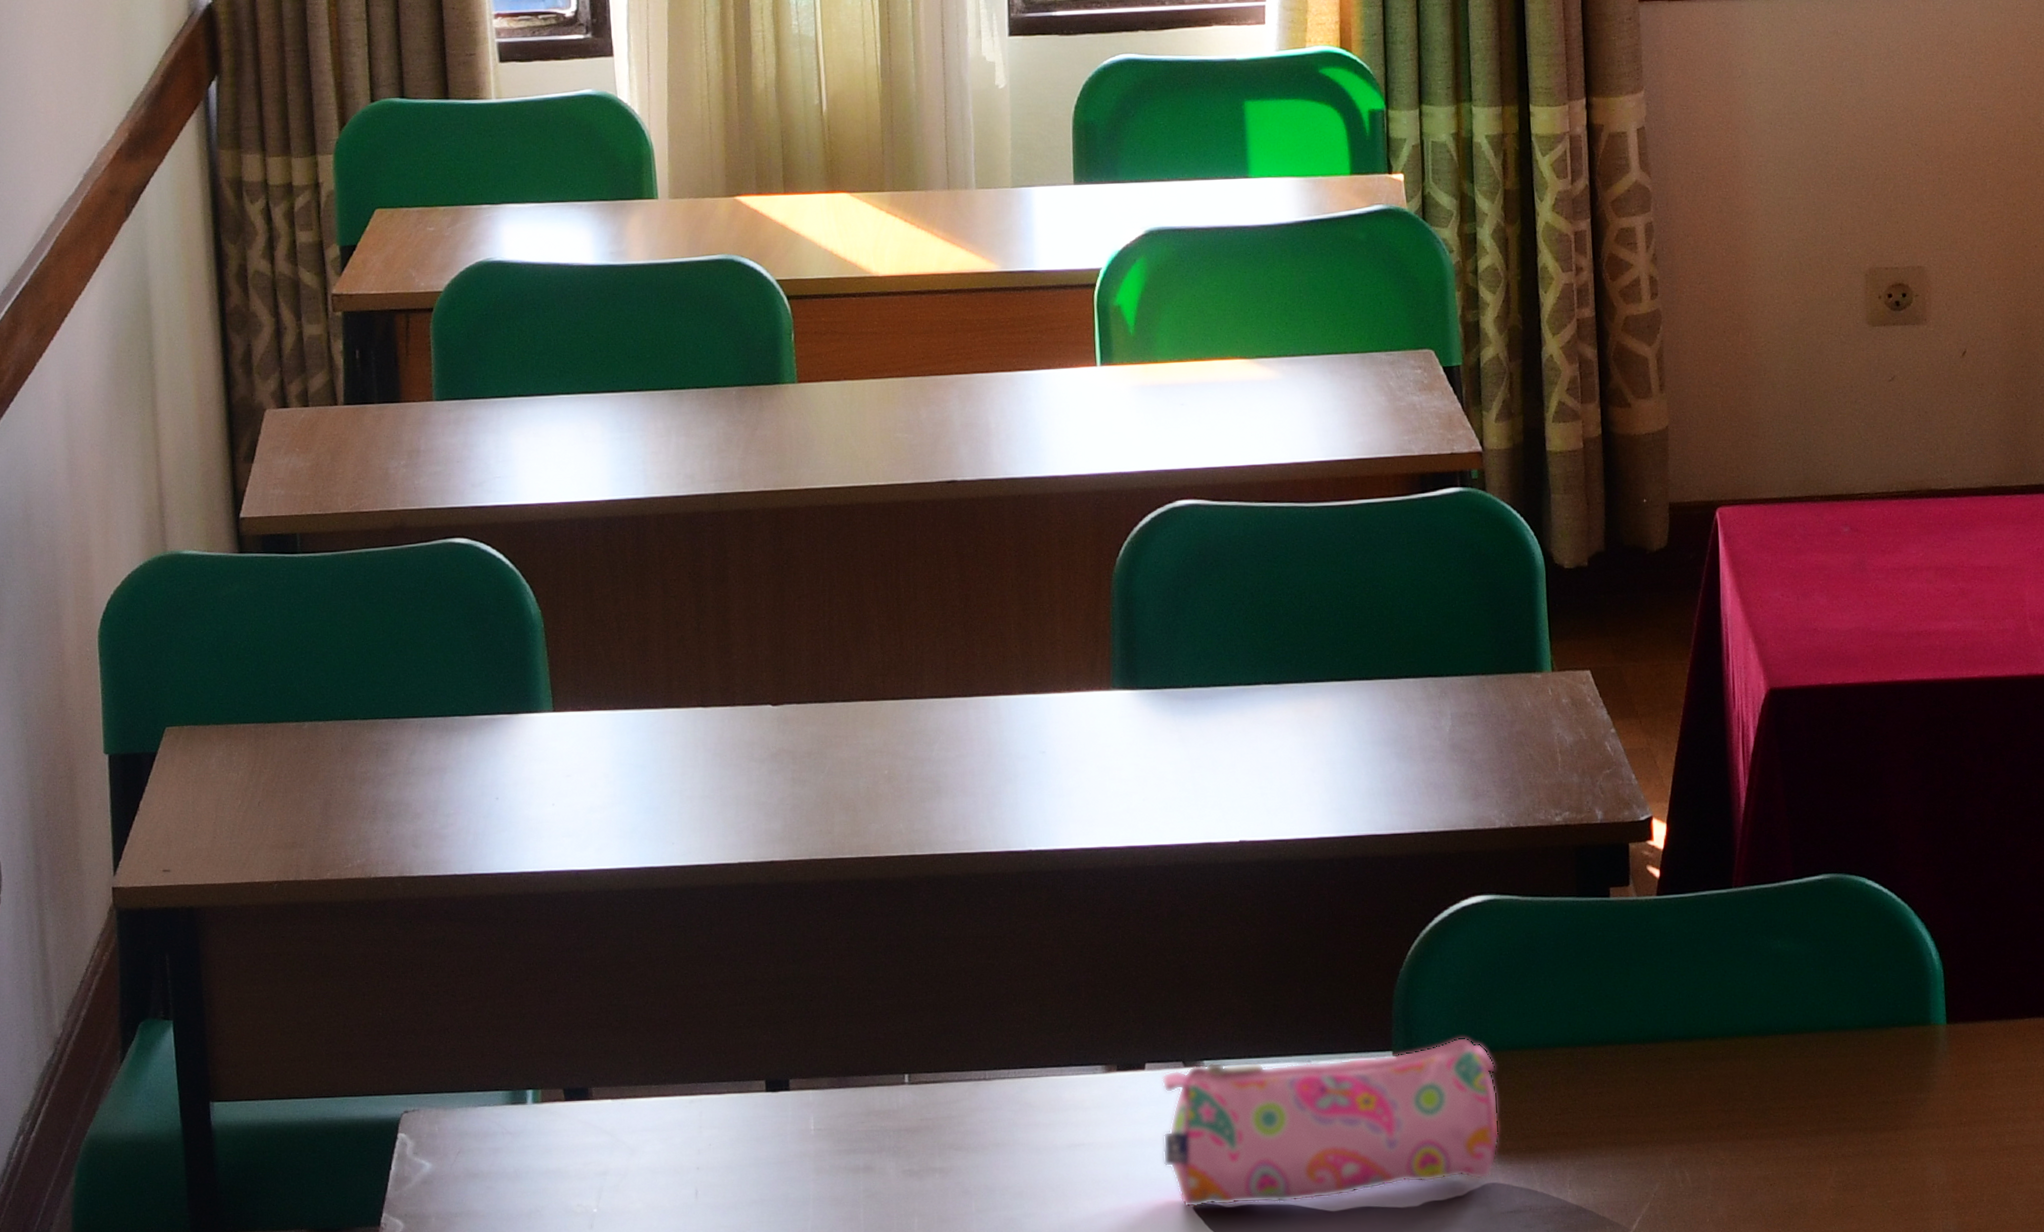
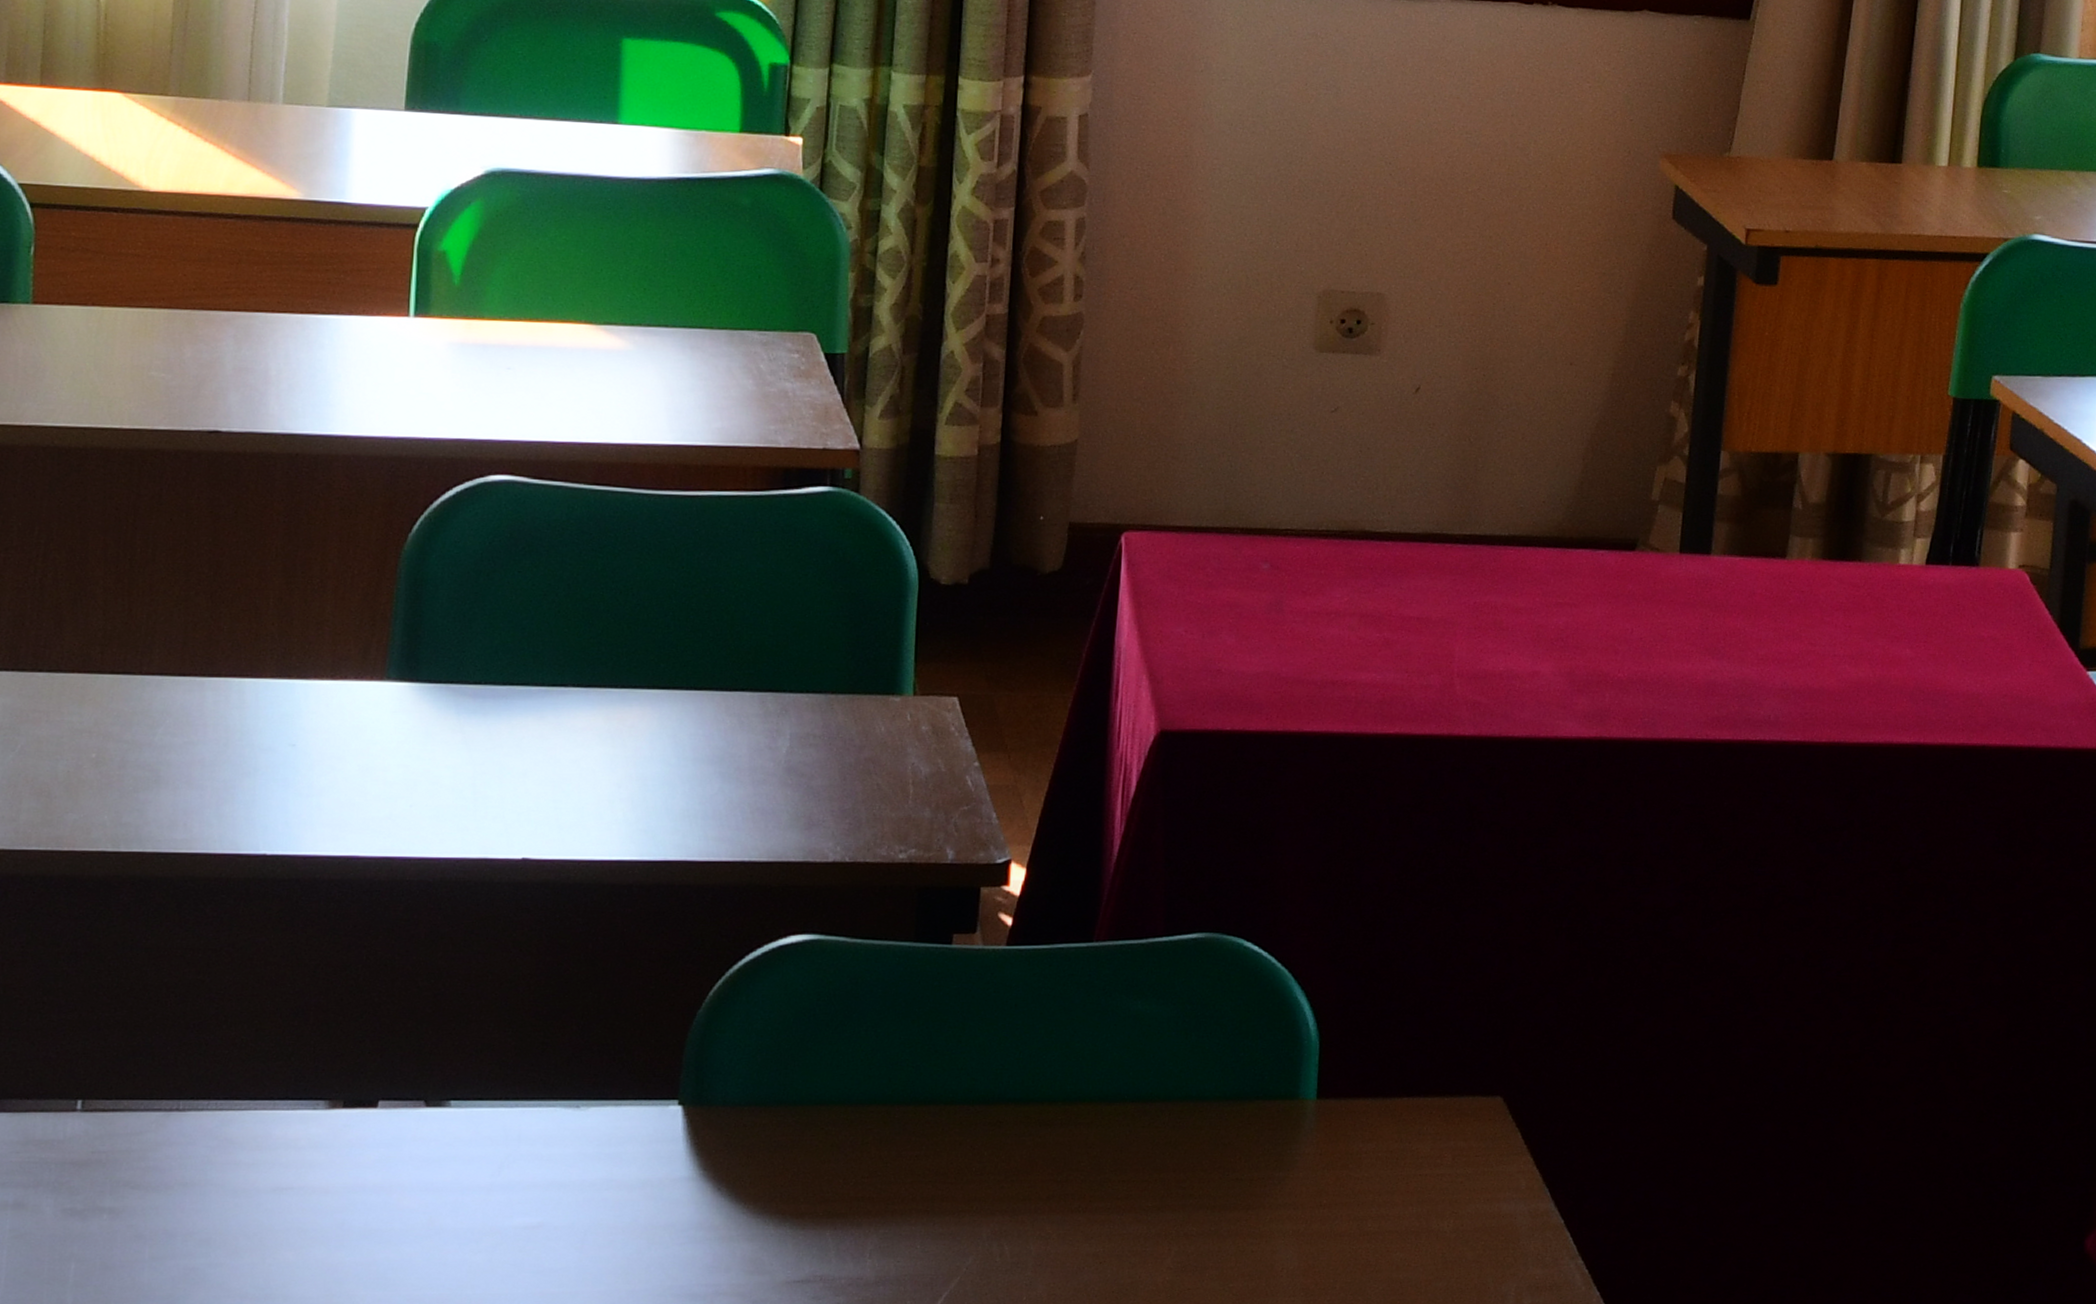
pencil case: present [1162,1037,1500,1208] -> none [388,1088,799,1264]

